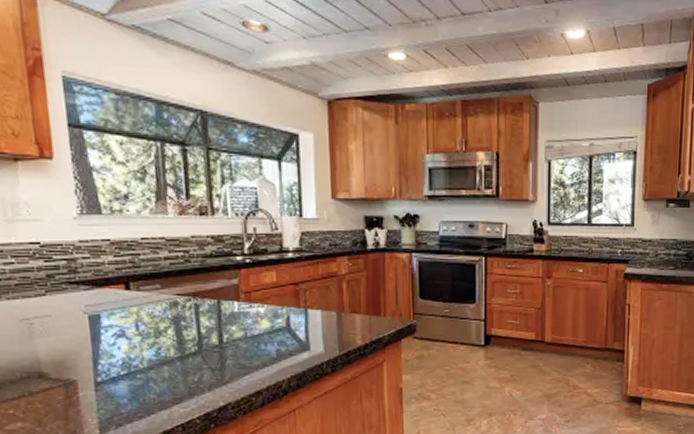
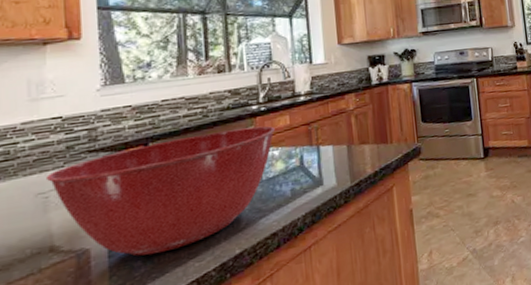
mixing bowl: none [29,279,260,395] -> present [47,125,275,257]

